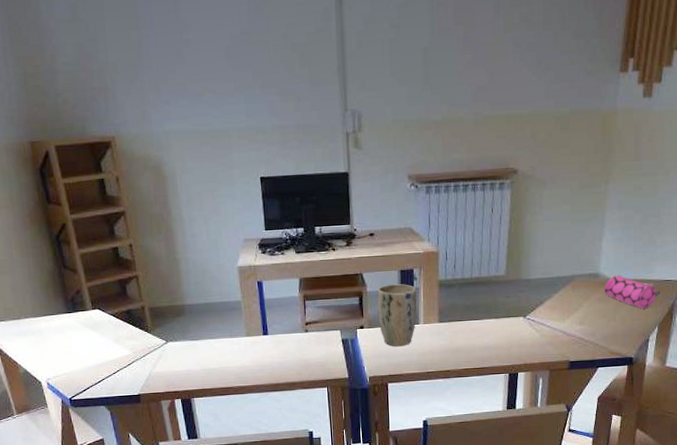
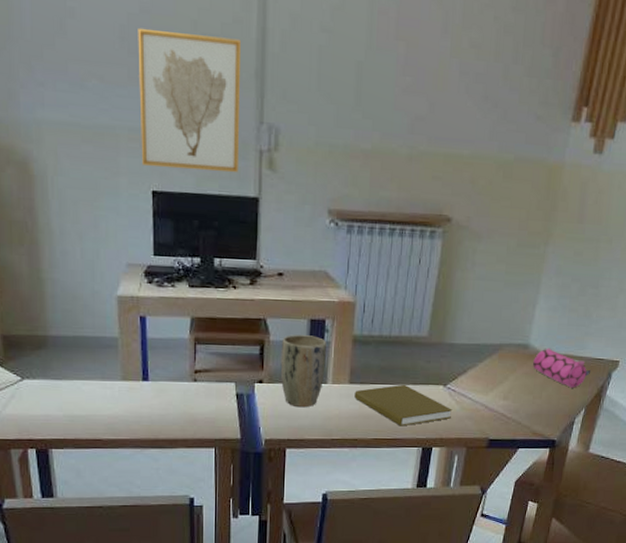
wall art: none [240,44,329,158] -> present [138,27,242,173]
book: none [444,319,534,356] -> present [354,384,453,426]

